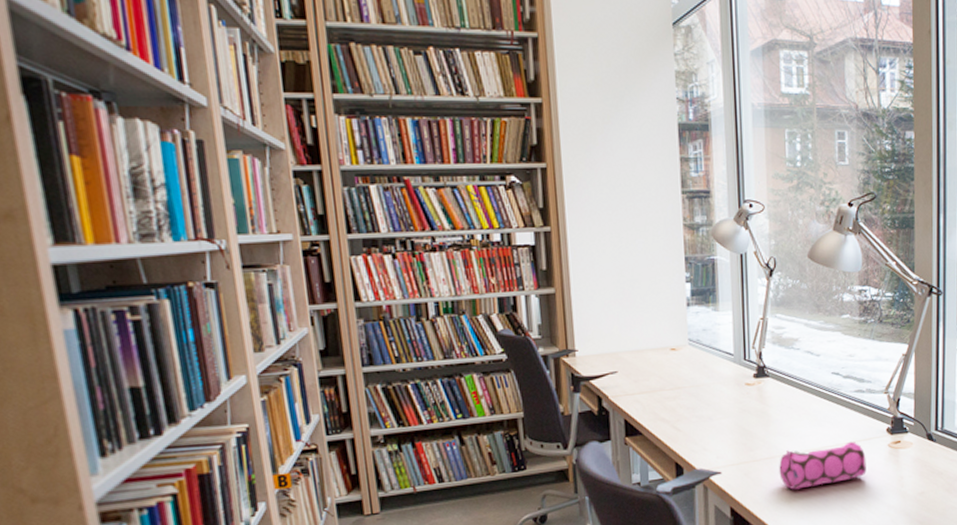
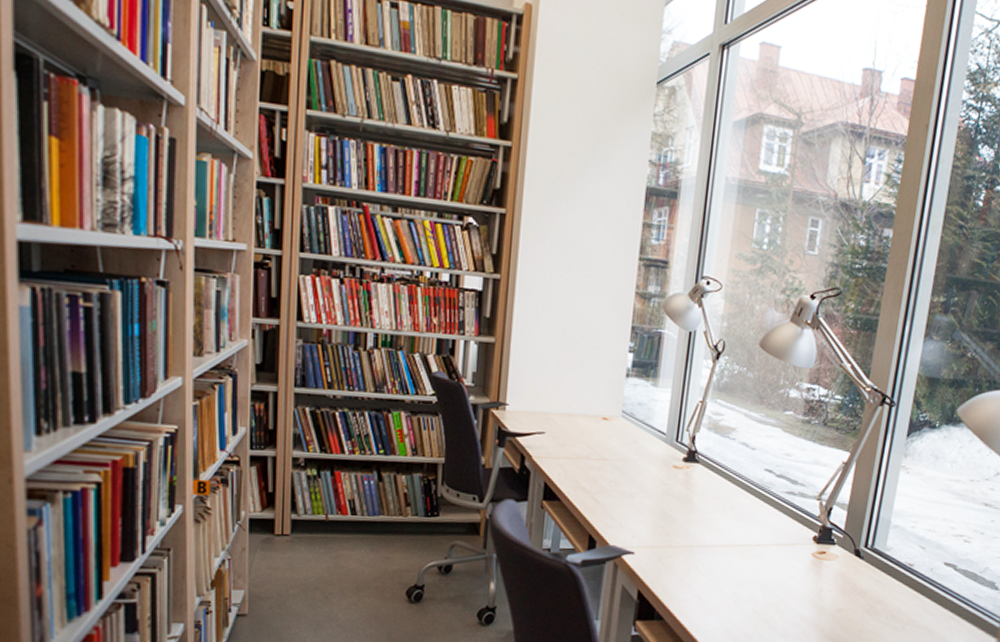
pencil case: present [779,441,867,490] -> none [693,540,787,584]

